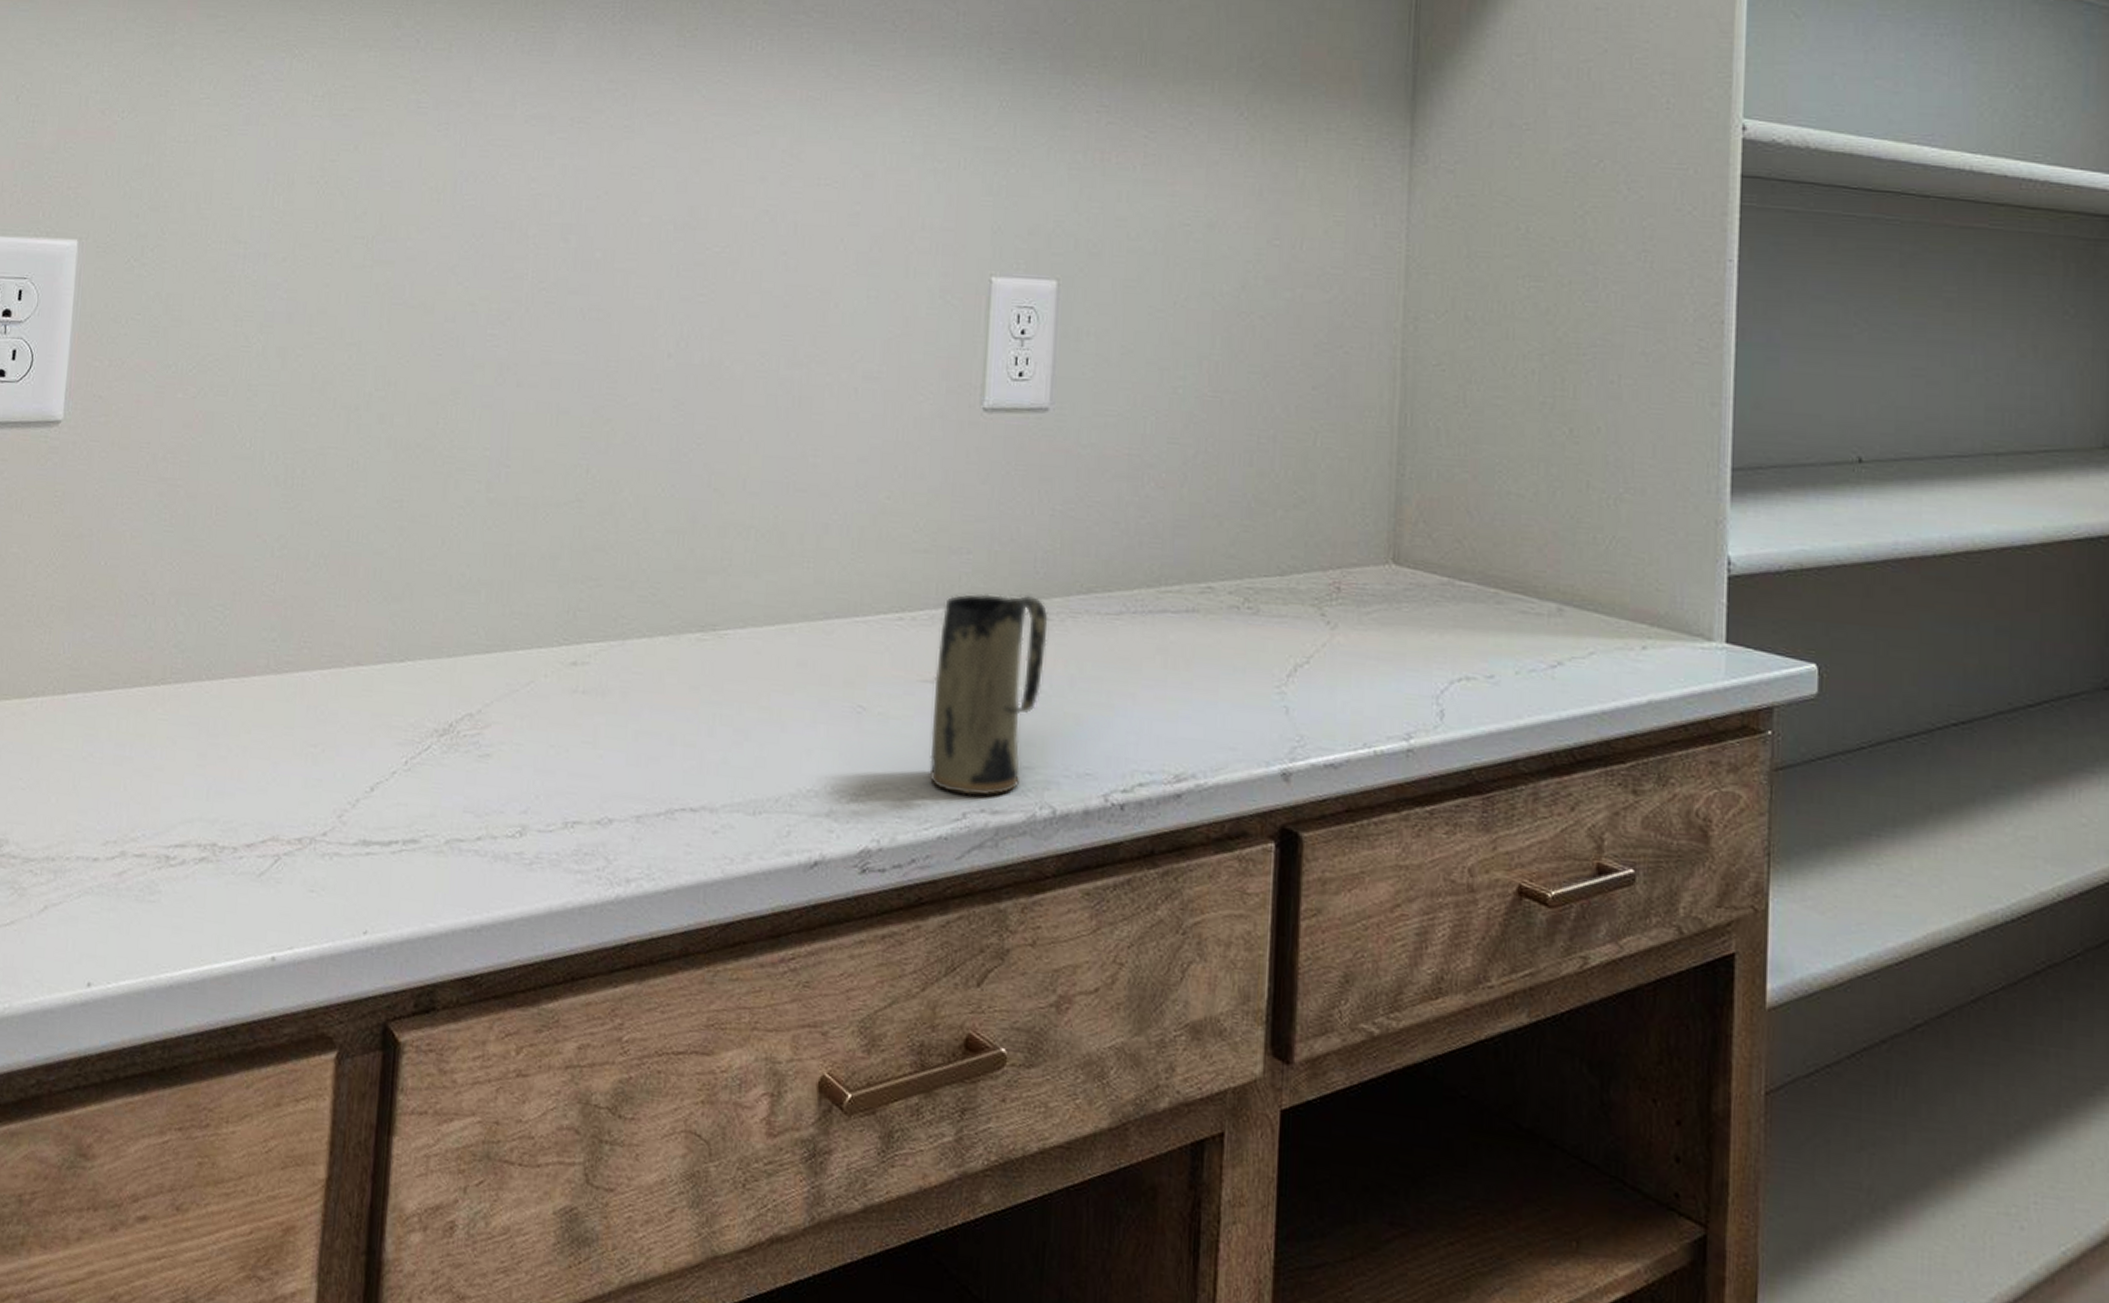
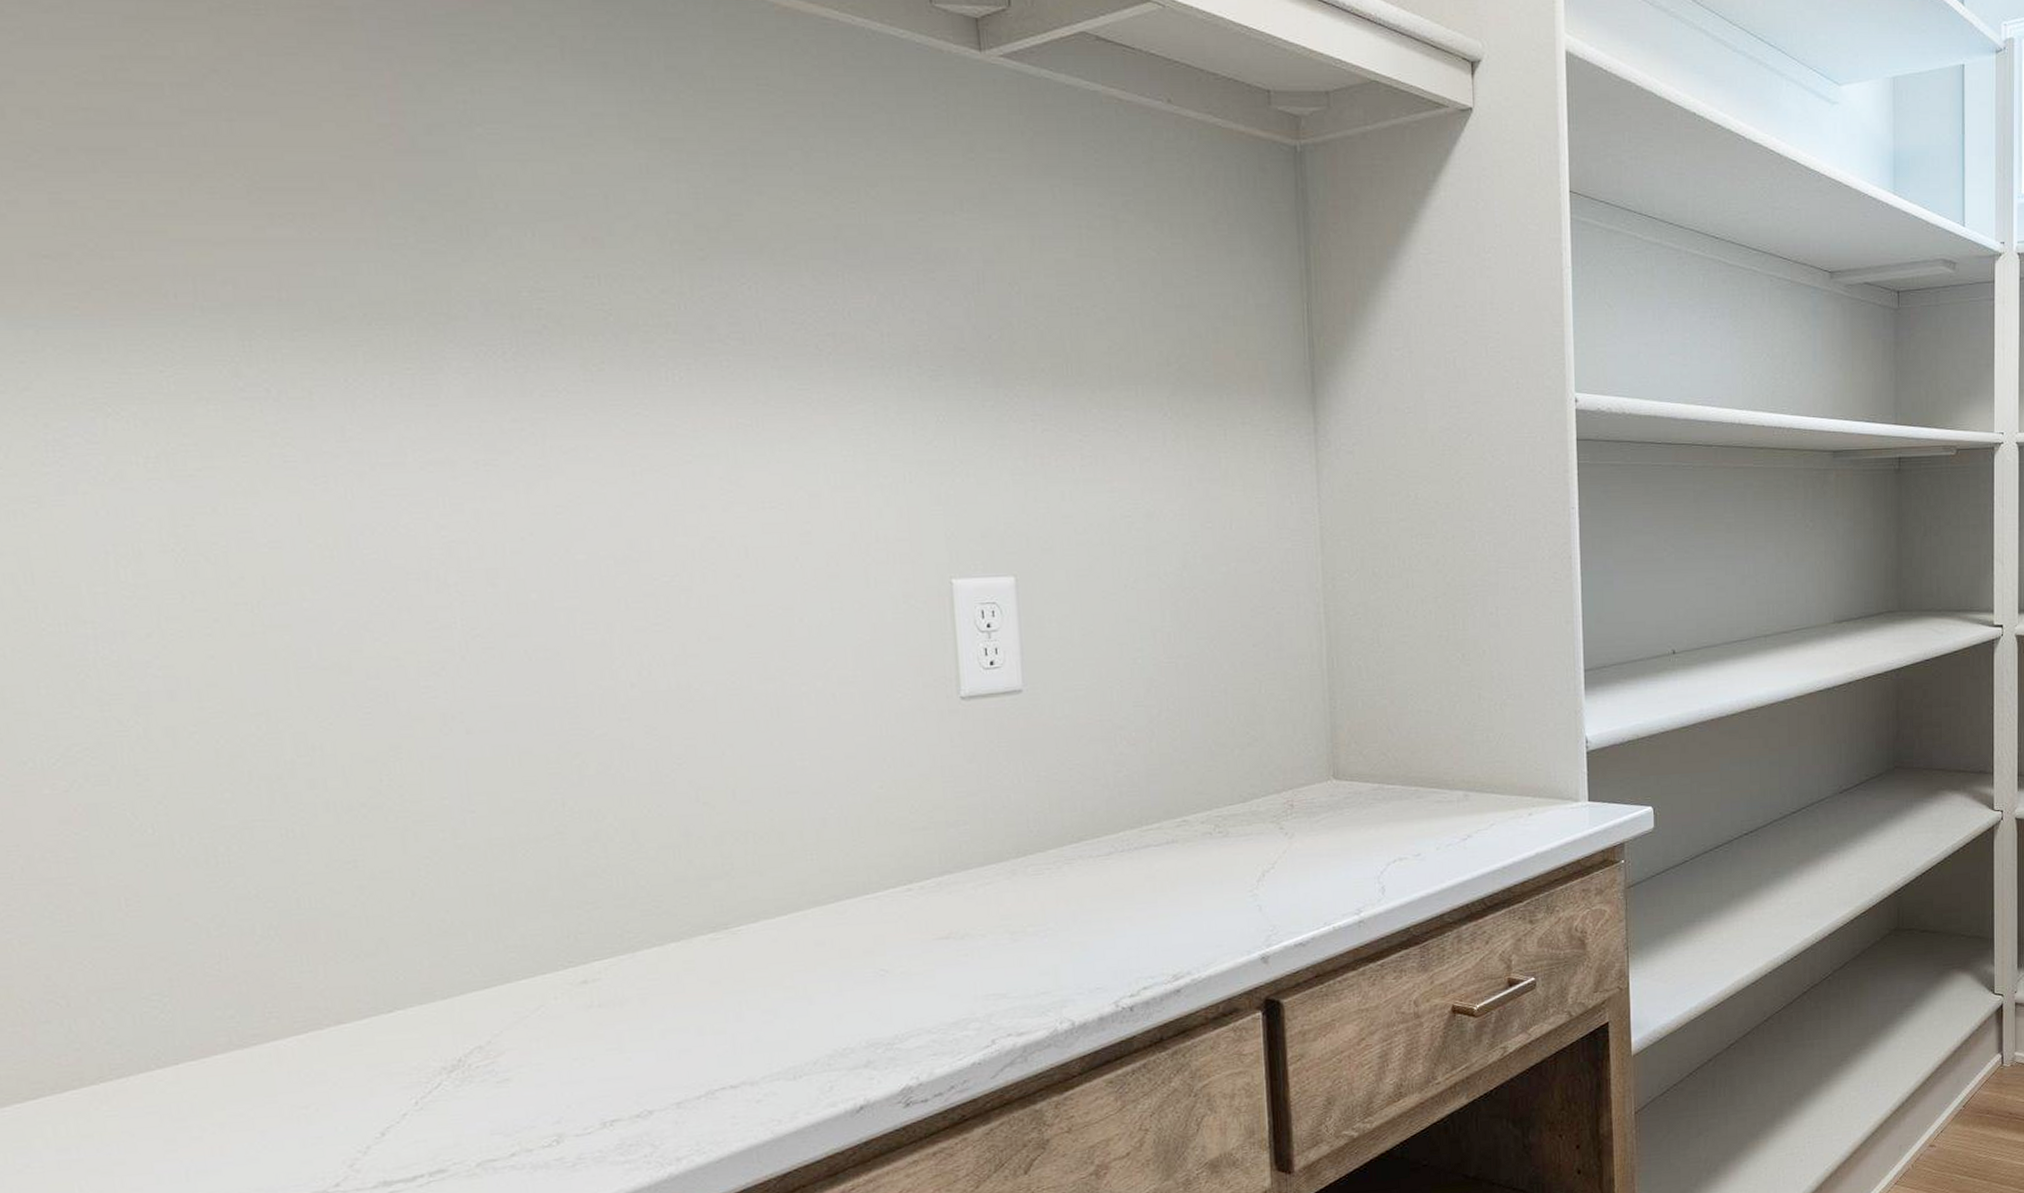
mug: present [929,594,1049,796] -> none [948,851,1048,1026]

